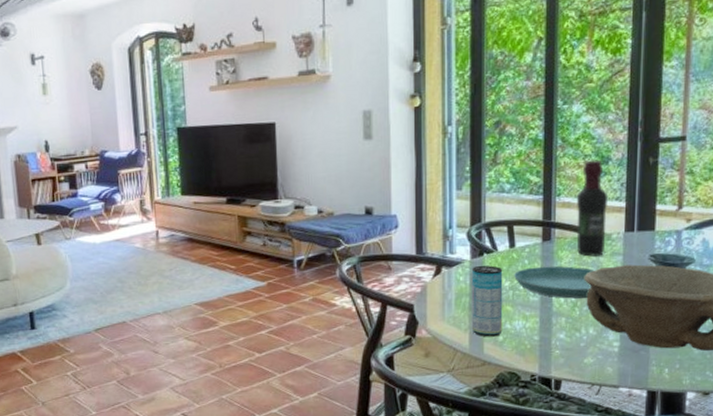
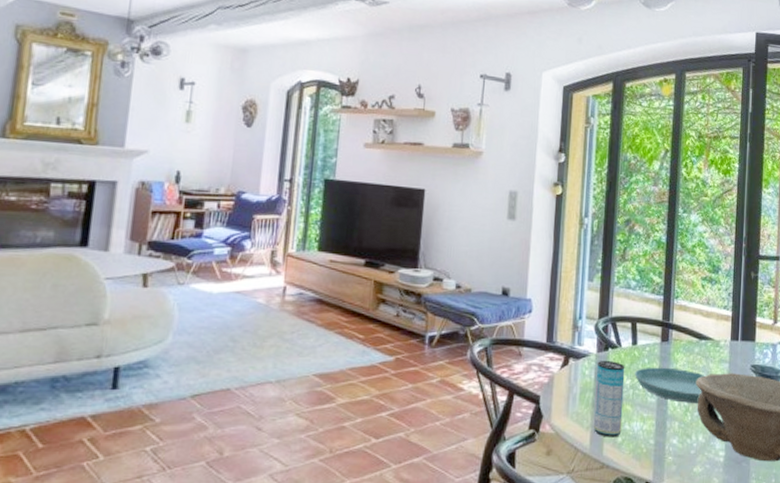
wine bottle: present [576,159,609,257] -> none [691,267,718,362]

